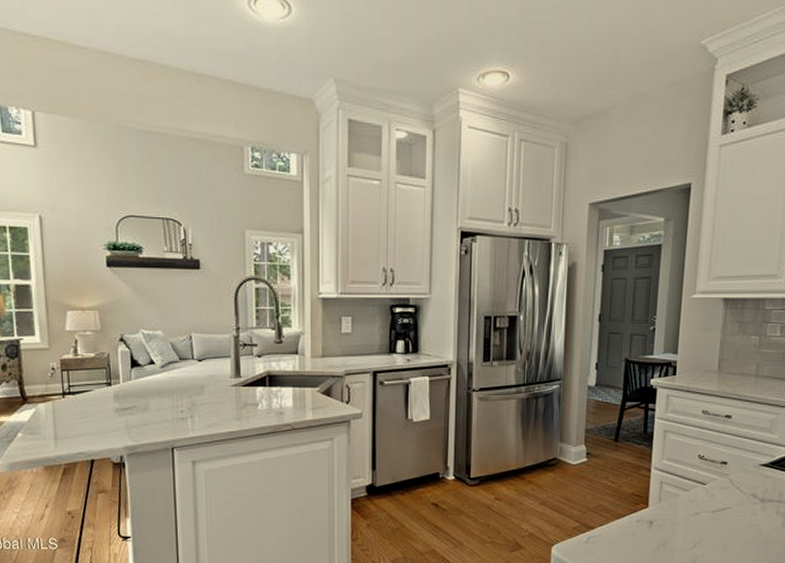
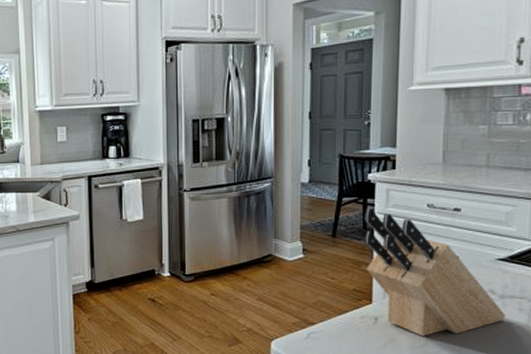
knife block: none [643,412,765,539] -> present [364,207,505,336]

